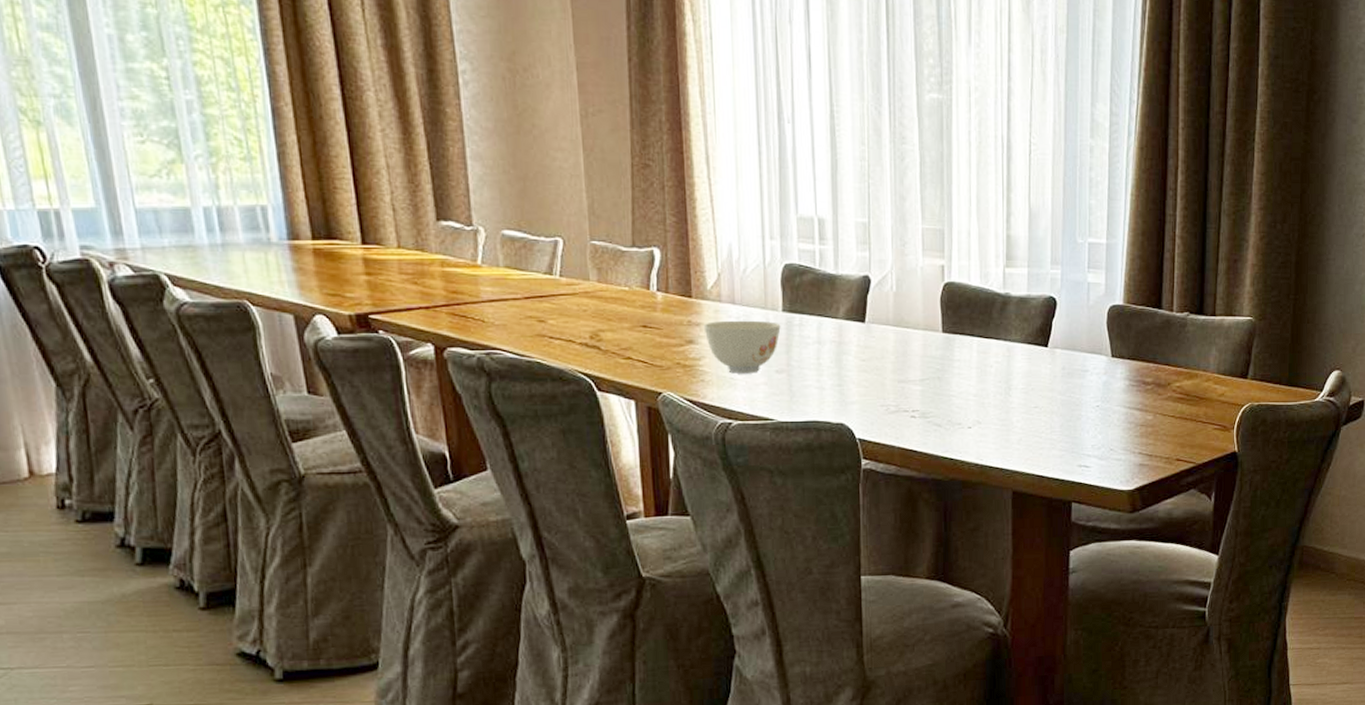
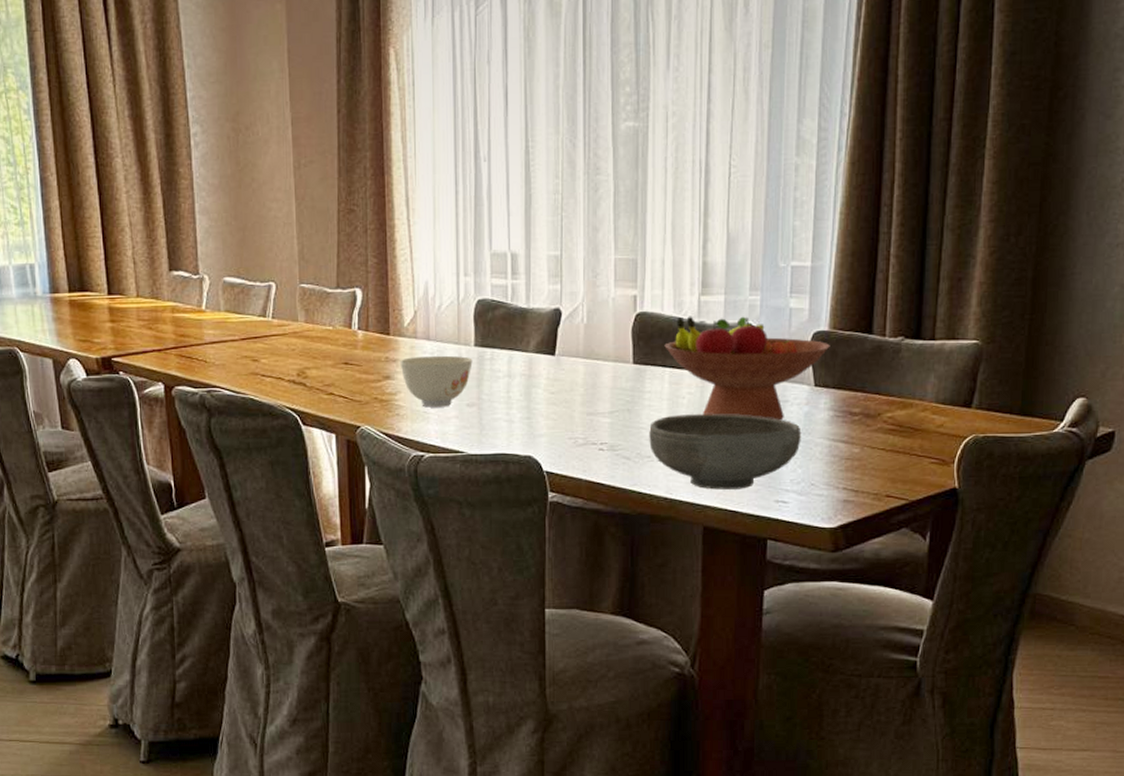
bowl: none [959,382,1101,455] -> present [649,414,801,490]
fruit bowl: none [972,287,1125,389] -> present [664,316,830,421]

